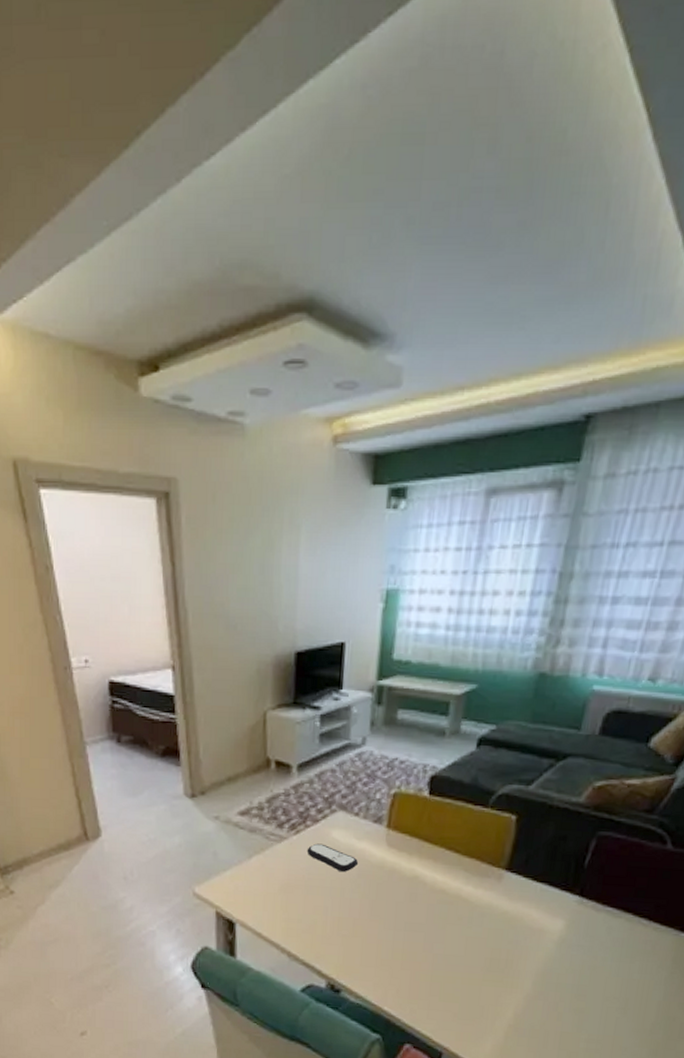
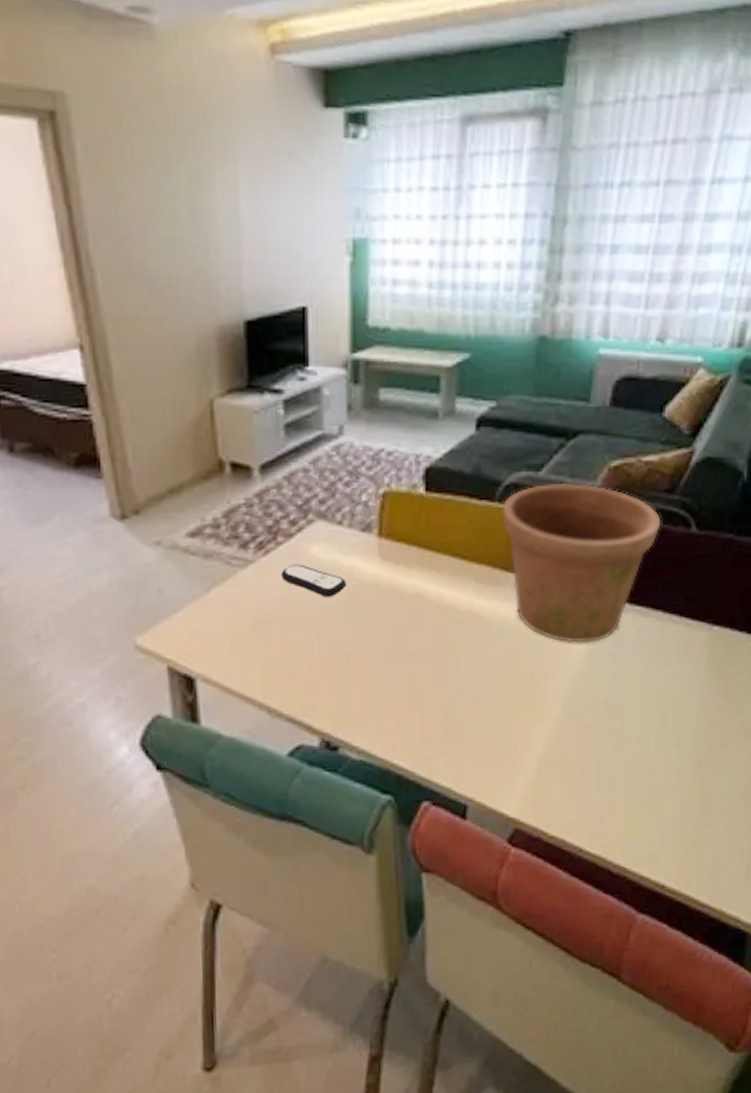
flower pot: none [494,797,639,934] -> present [502,483,661,643]

